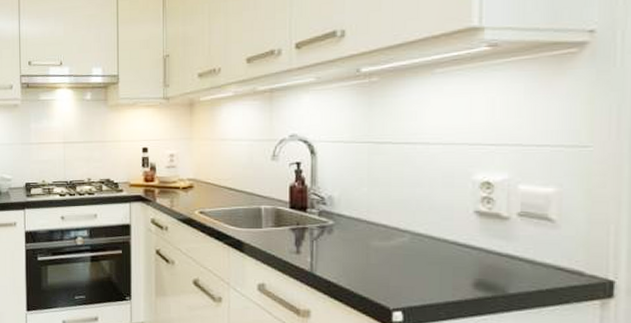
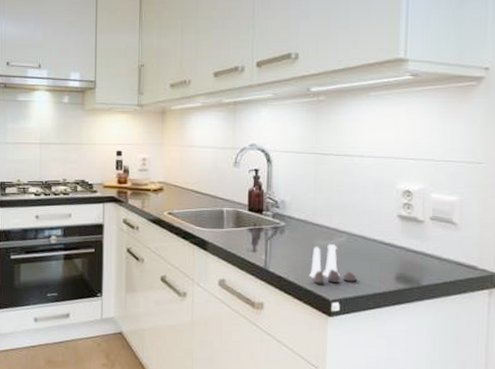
salt and pepper shaker set: none [364,245,425,290] -> present [309,244,358,284]

